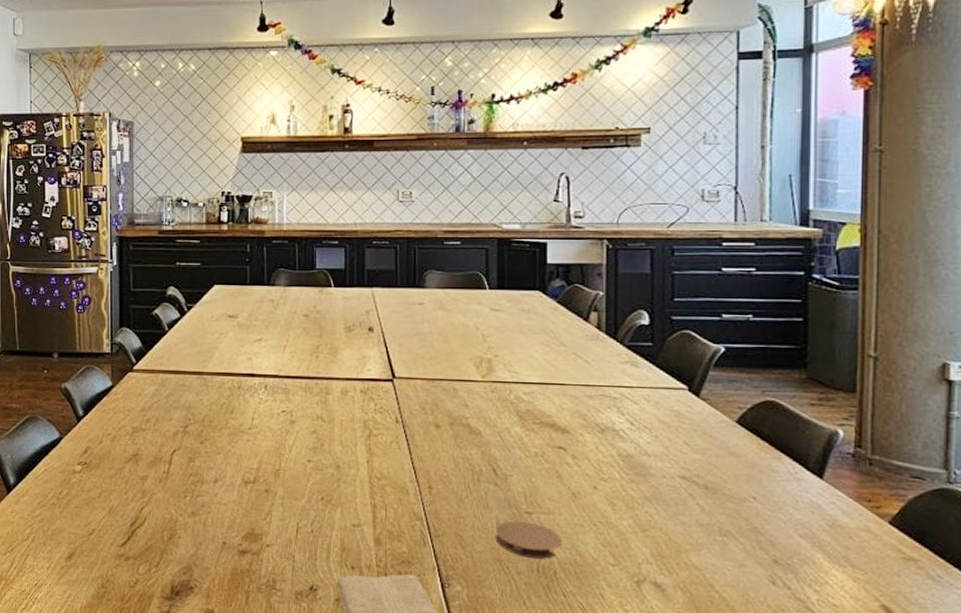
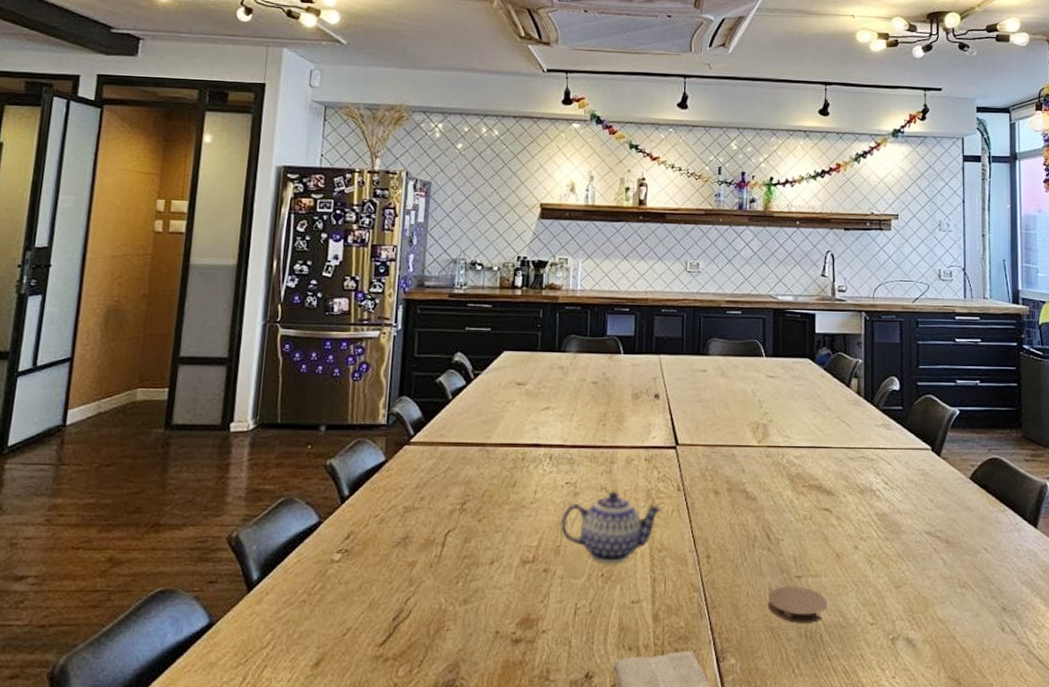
teapot: none [279,420,381,489] -> present [561,491,662,564]

